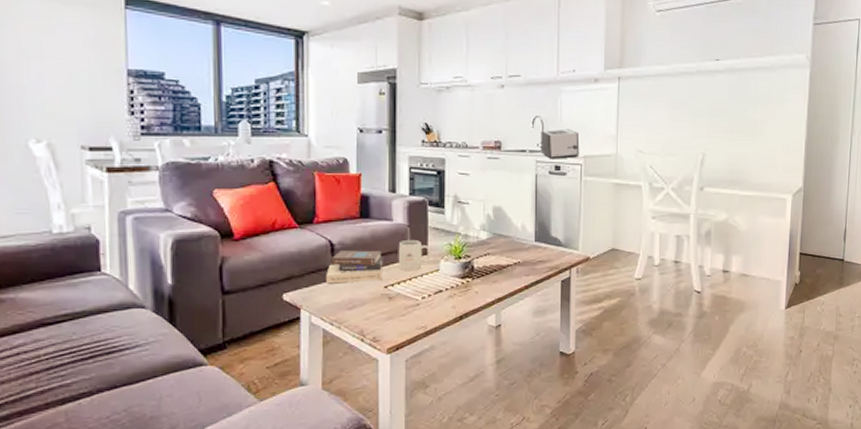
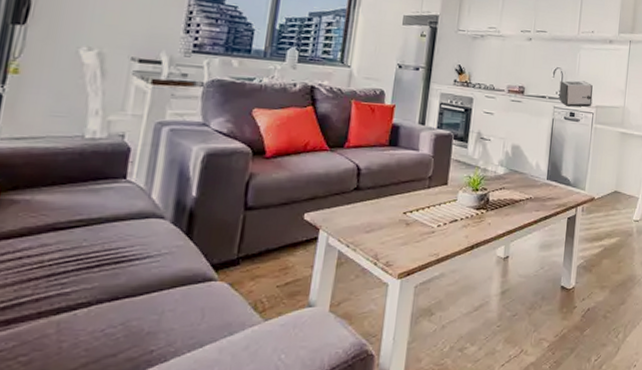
books: present [326,250,383,284] -> none [348,175,406,207]
mug: present [398,239,431,272] -> none [418,169,452,200]

